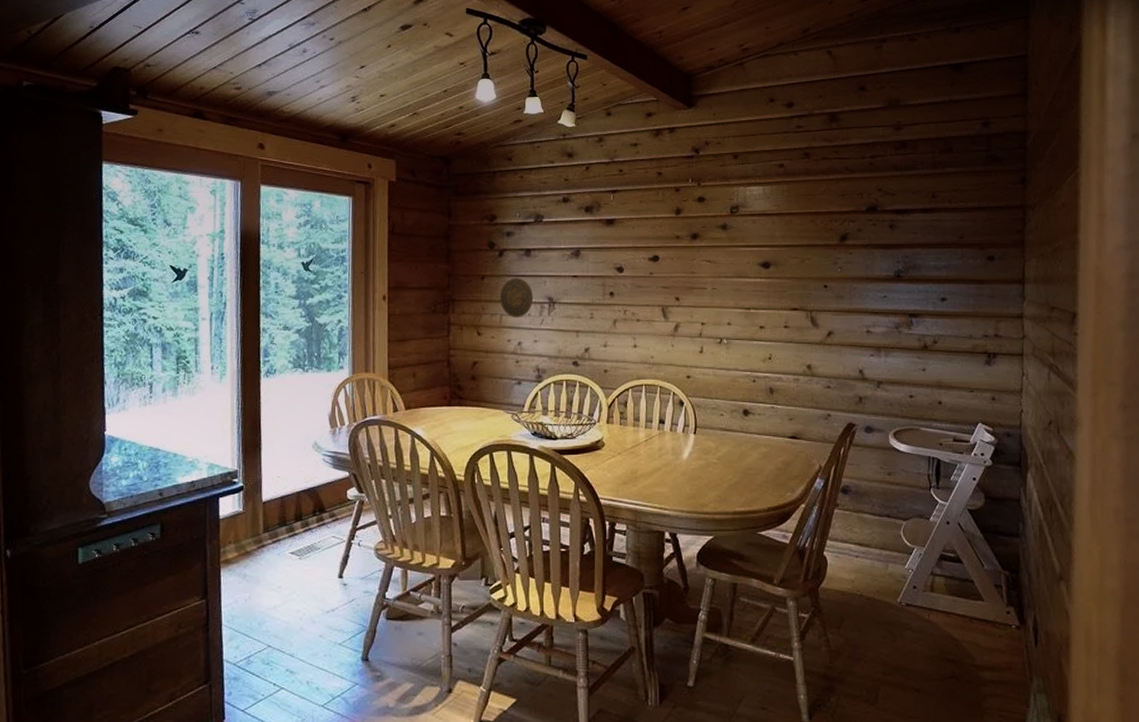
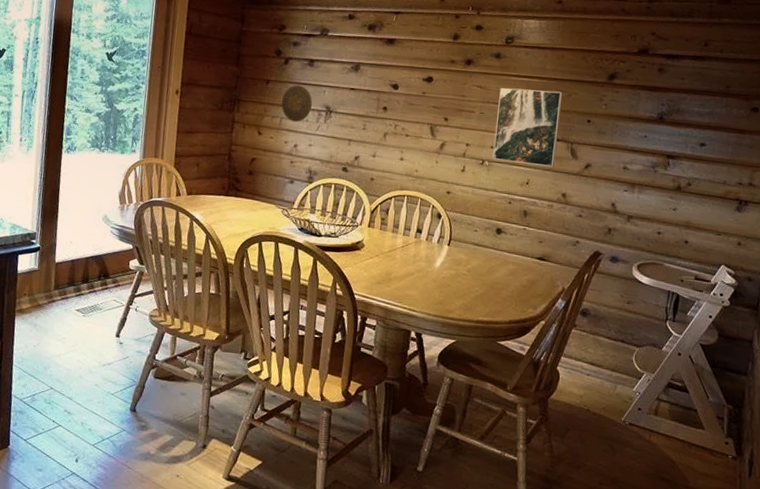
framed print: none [730,258,796,339] -> present [492,87,563,168]

